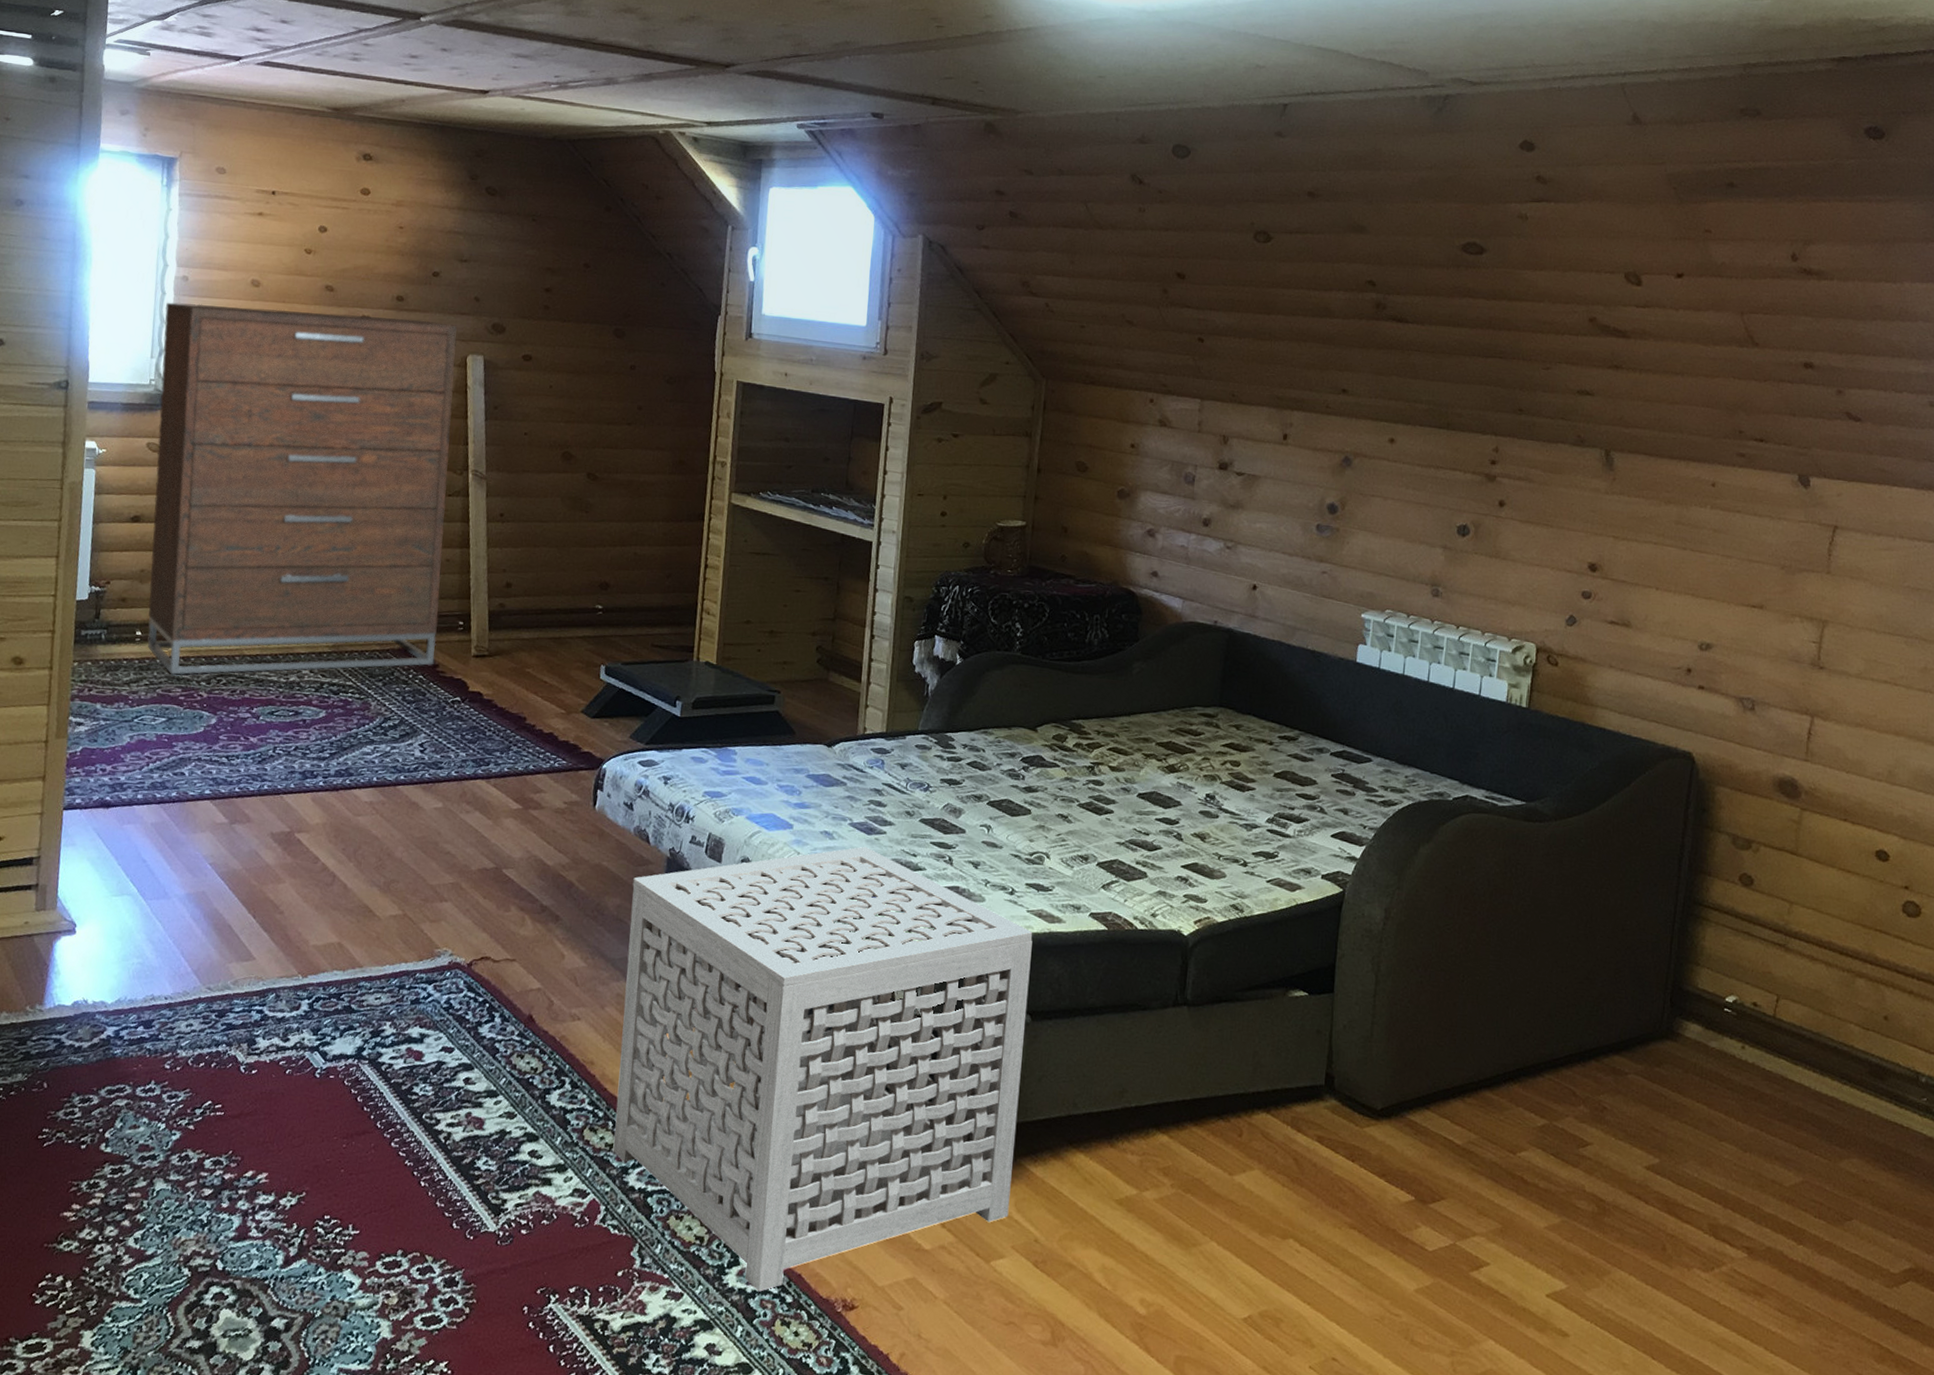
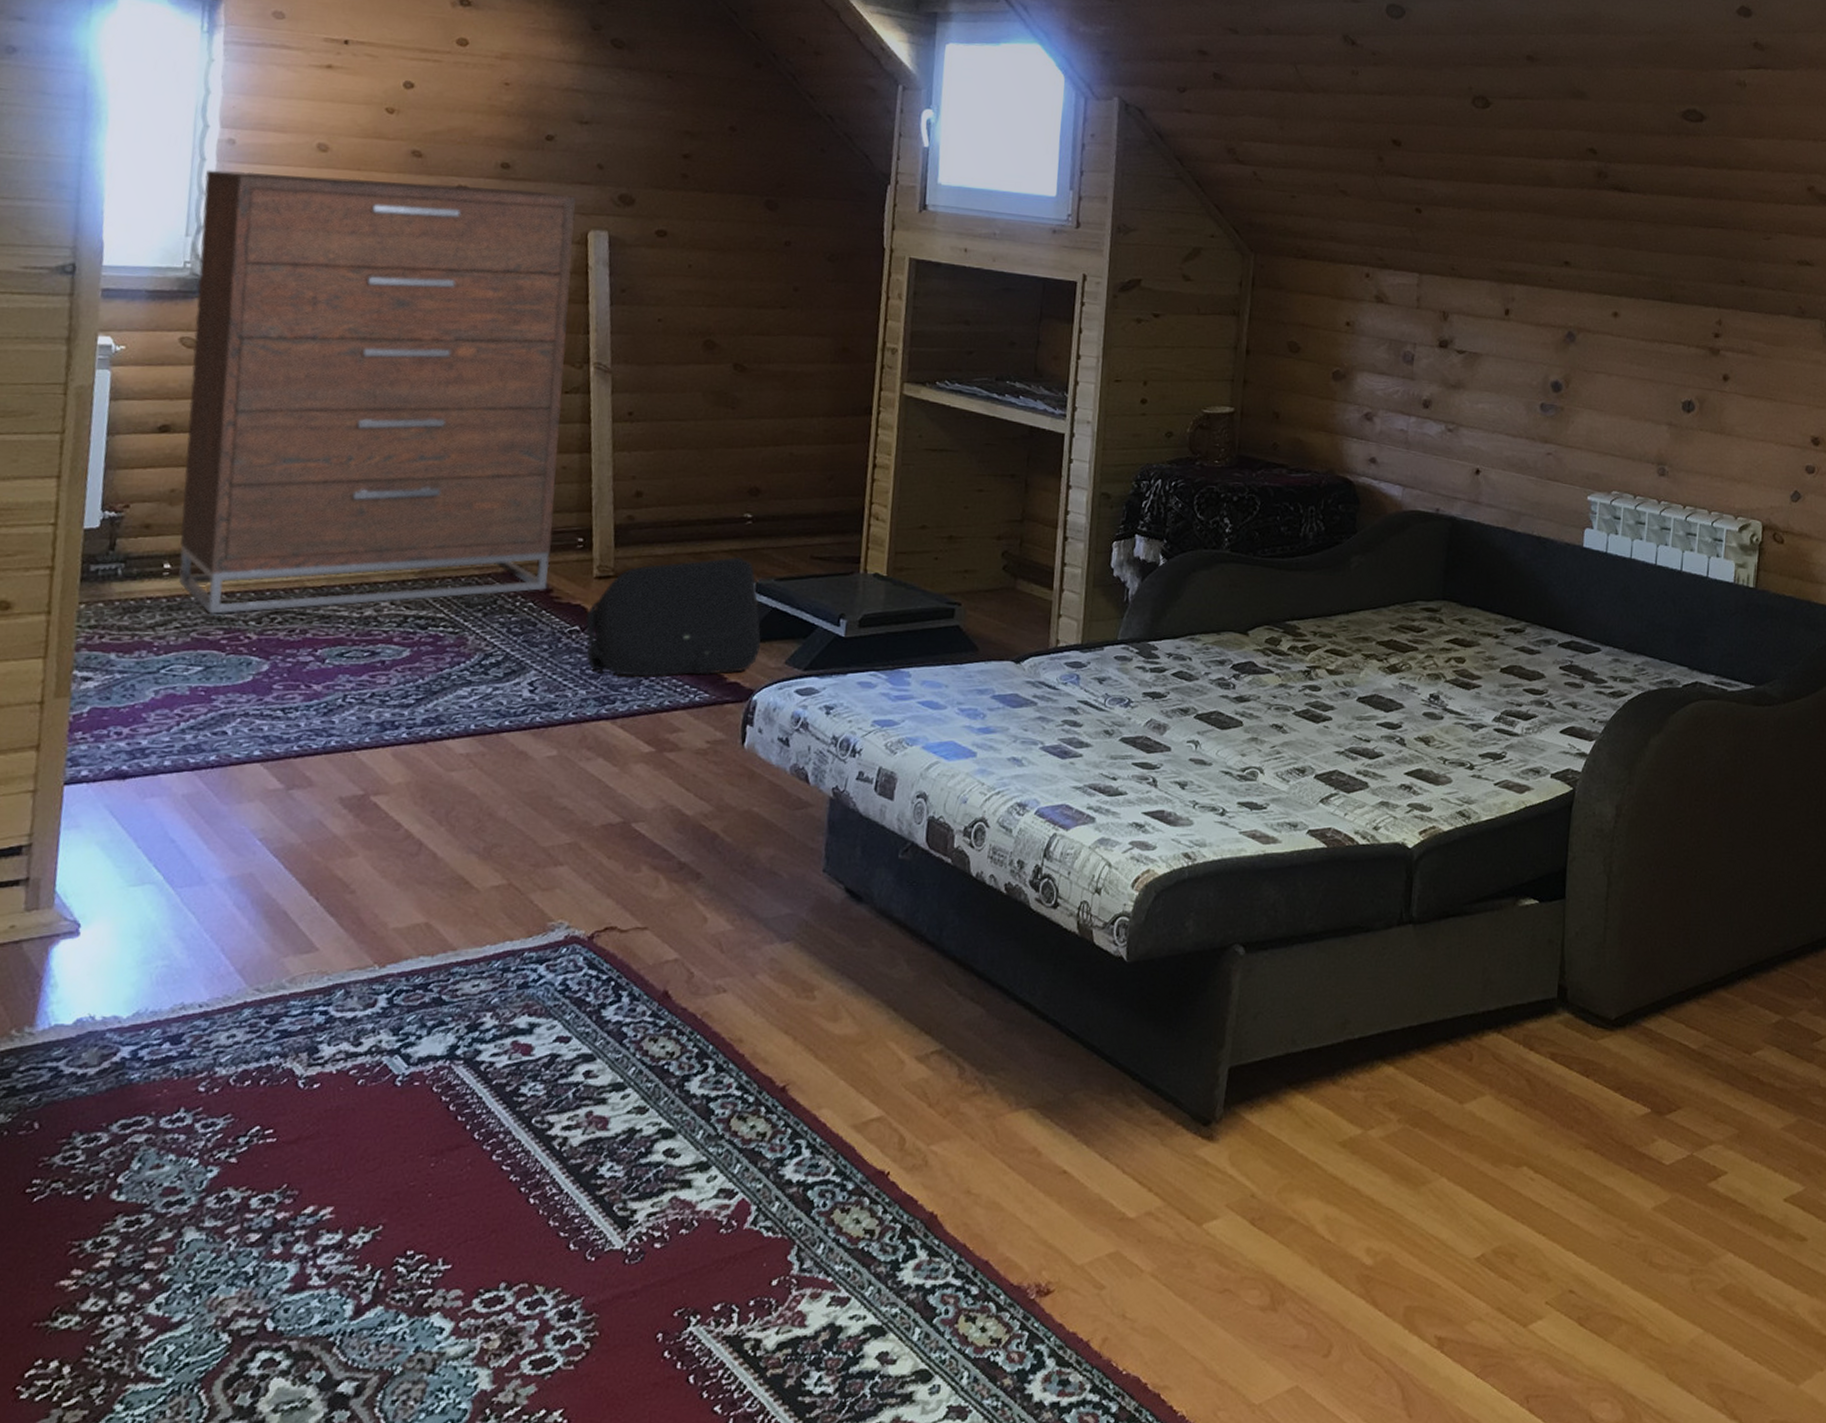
backpack: none [465,642,610,745] -> present [585,556,761,677]
side table: present [613,846,1033,1292] -> none [766,772,1246,1286]

